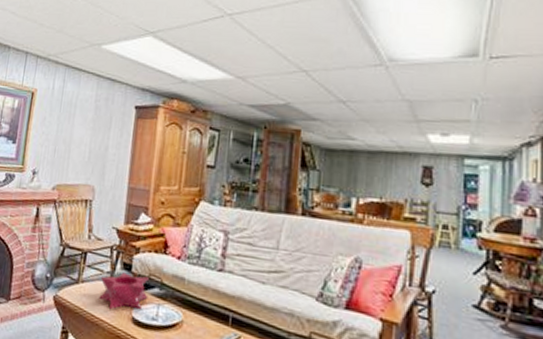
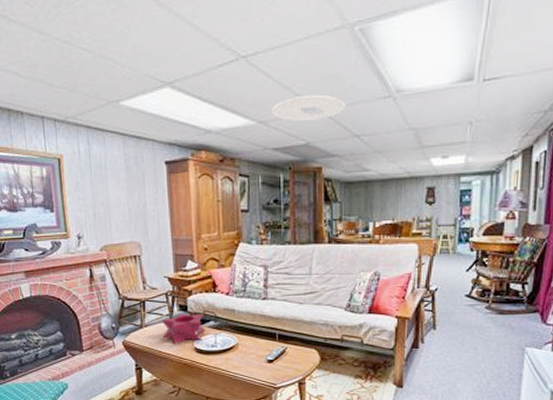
ceiling light: none [252,55,332,82] -> present [272,94,346,122]

